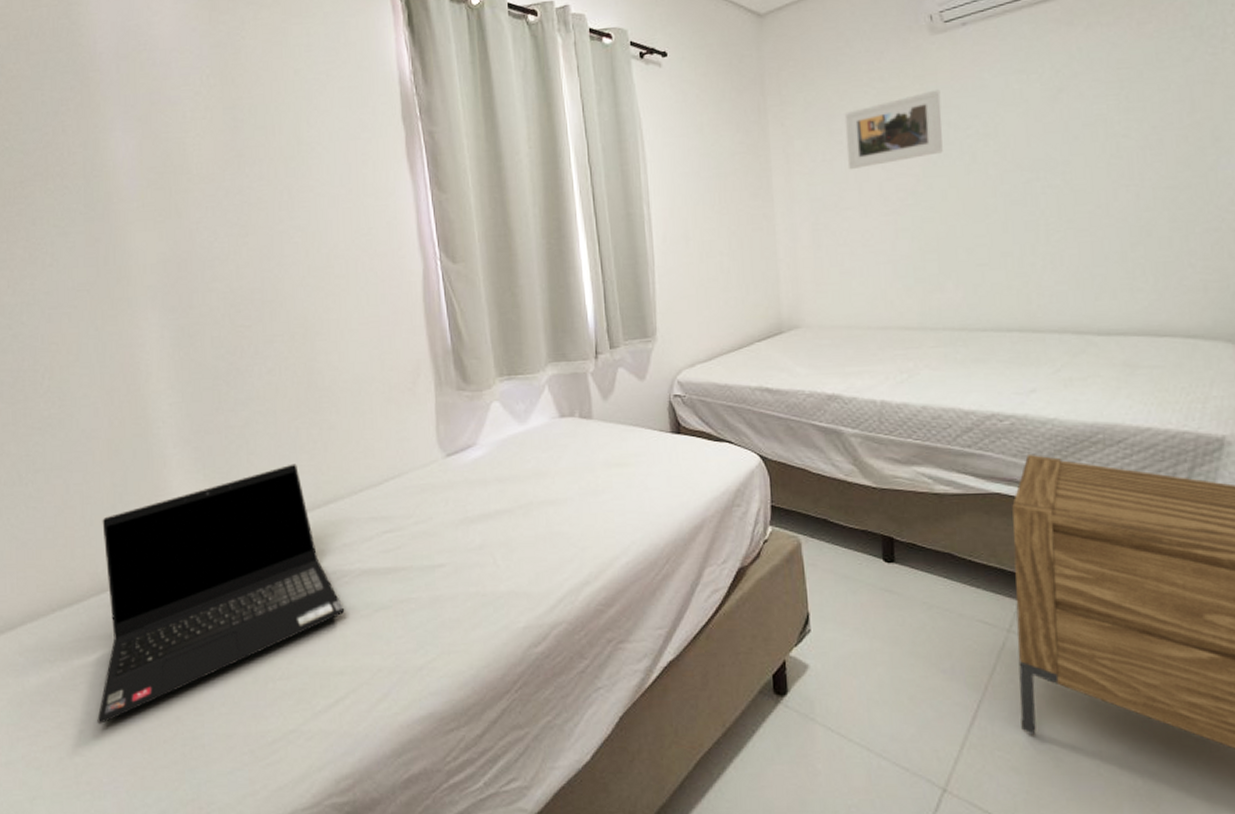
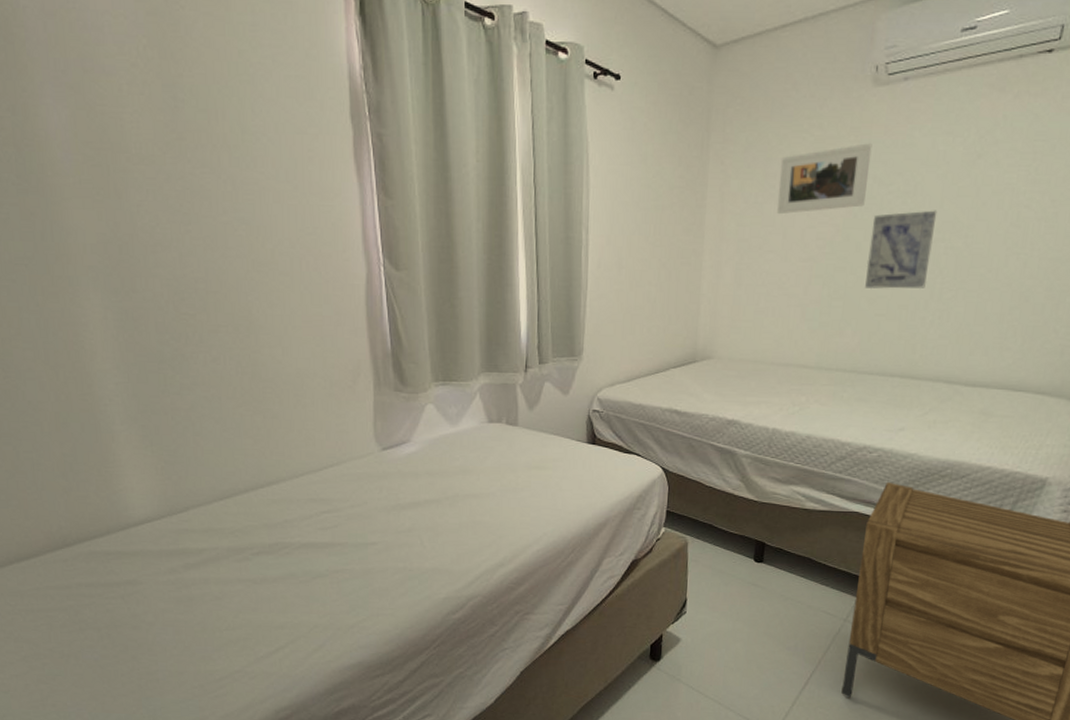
laptop computer: present [97,463,345,724] -> none [53,447,286,659]
wall art: none [955,149,1029,238] -> present [865,210,937,289]

